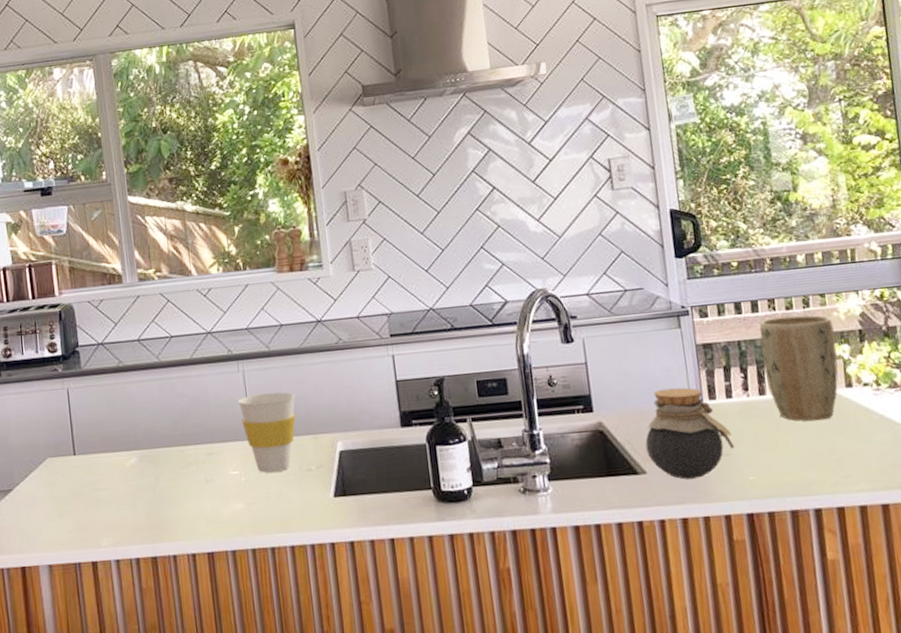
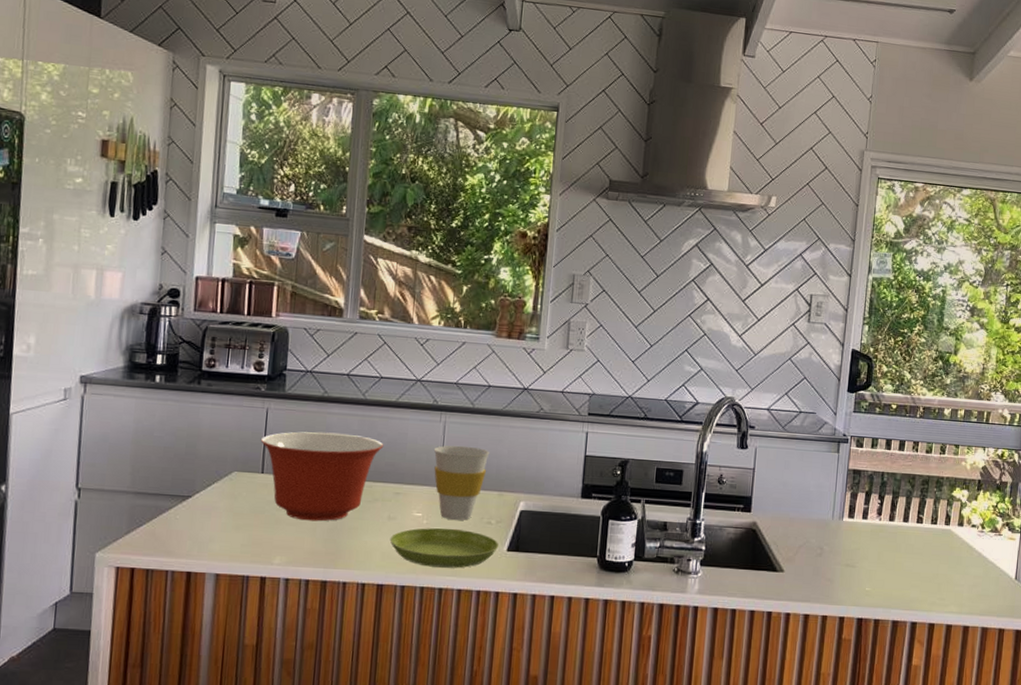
mixing bowl: none [67,400,187,498] -> present [261,431,384,522]
saucer: none [211,481,325,527] -> present [389,527,499,568]
jar: present [645,387,735,480] -> none [788,502,860,582]
plant pot: present [759,315,838,422] -> none [897,457,960,550]

